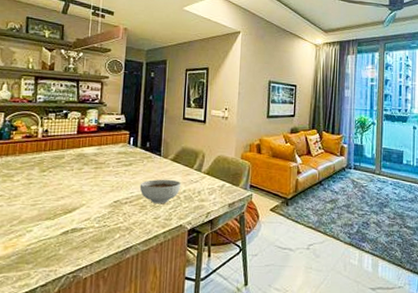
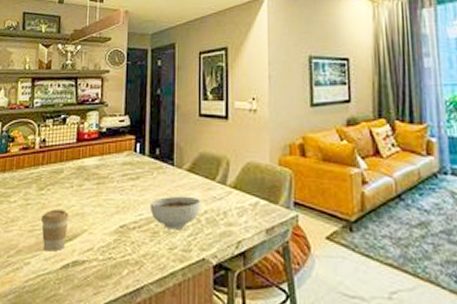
coffee cup: none [42,188,69,221] -> present [40,209,69,252]

